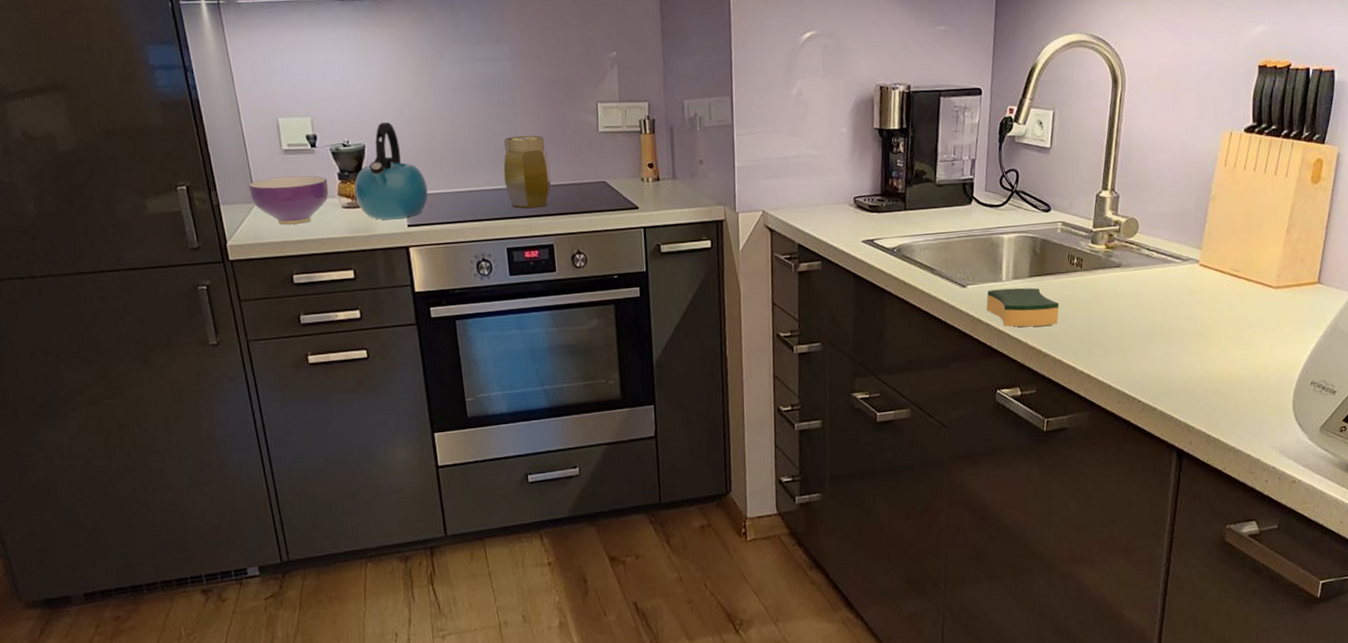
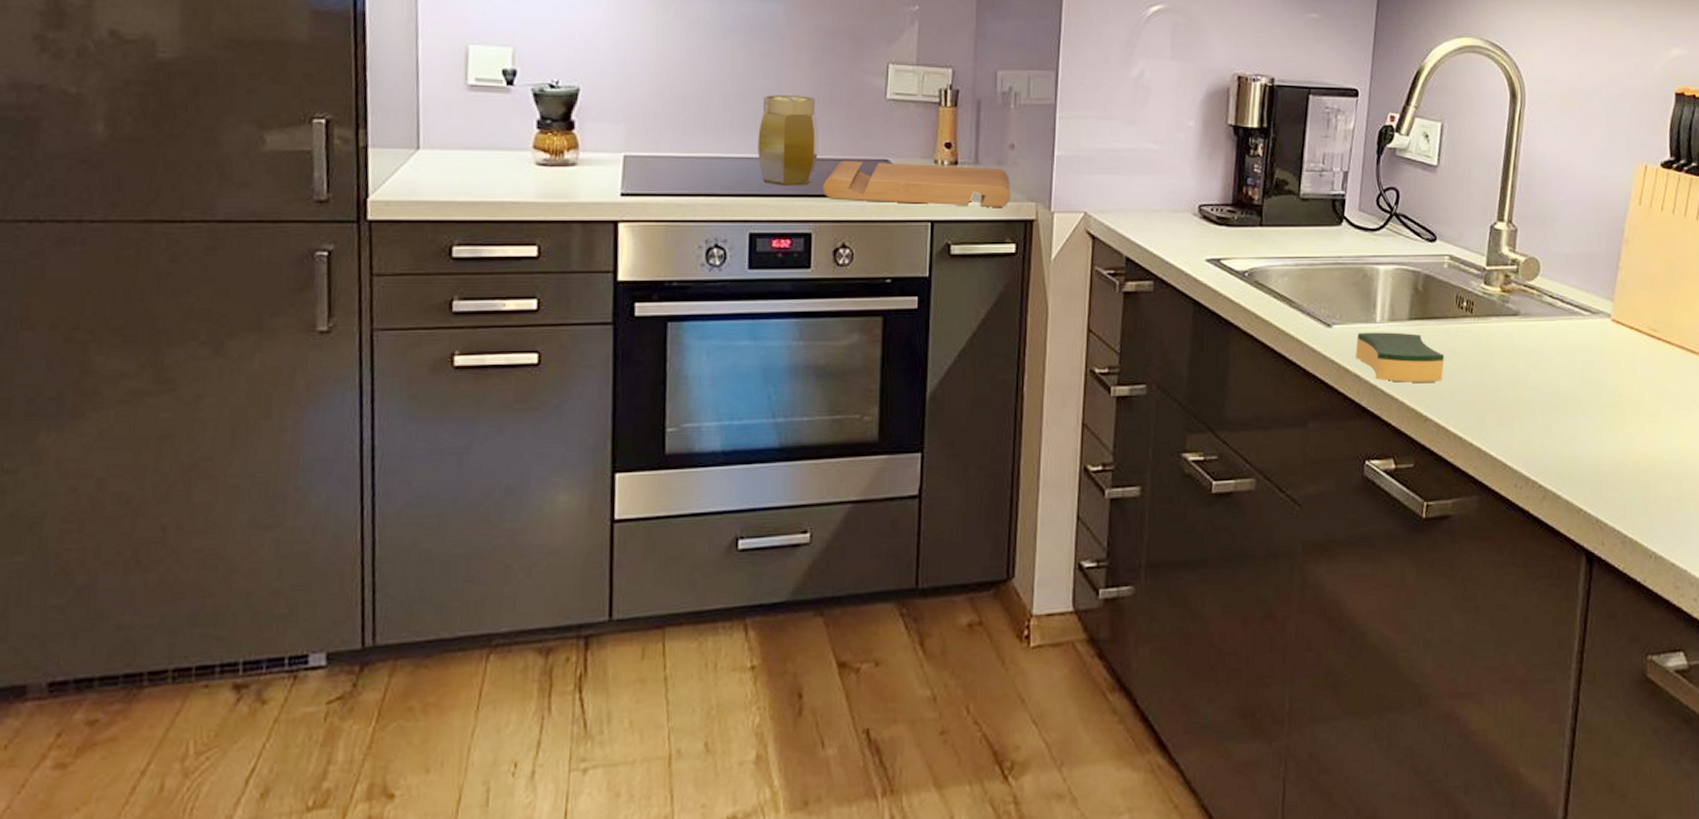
bowl: present [248,175,329,225] -> none [412,118,522,180]
kettle: present [354,122,428,220] -> none [555,62,655,185]
cutting board: none [557,181,703,217] -> present [822,161,1010,207]

